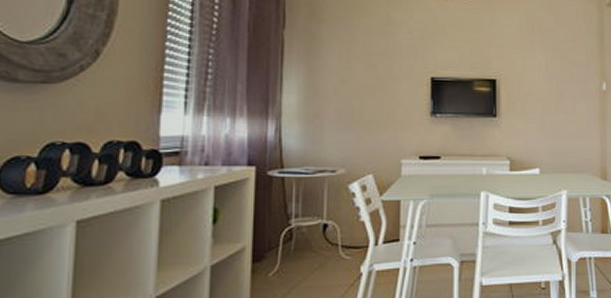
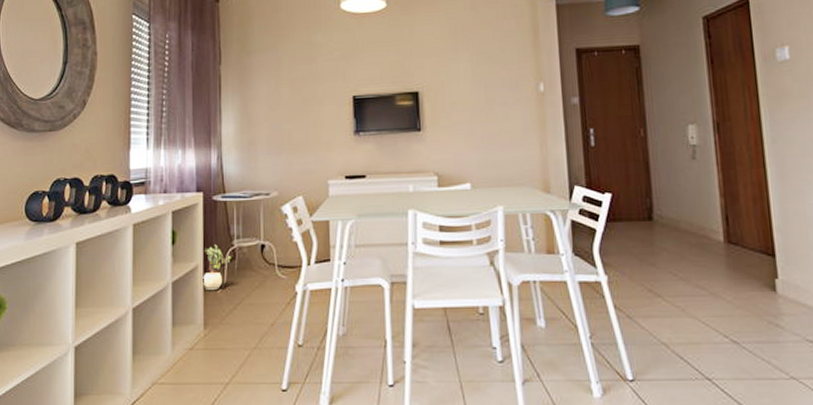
potted plant: none [251,224,287,275] -> present [203,244,231,291]

